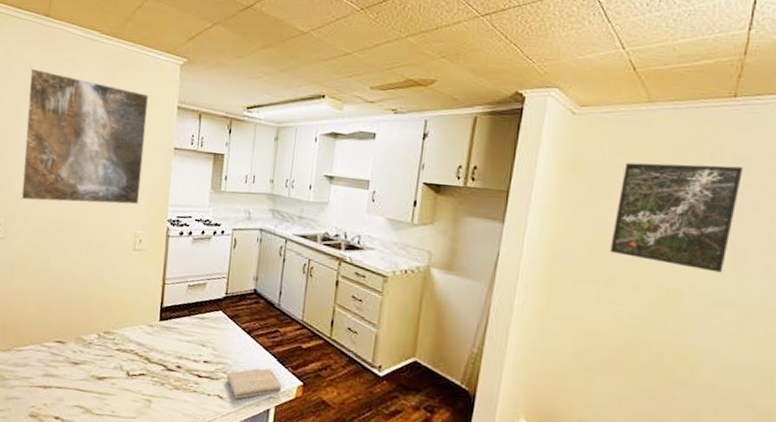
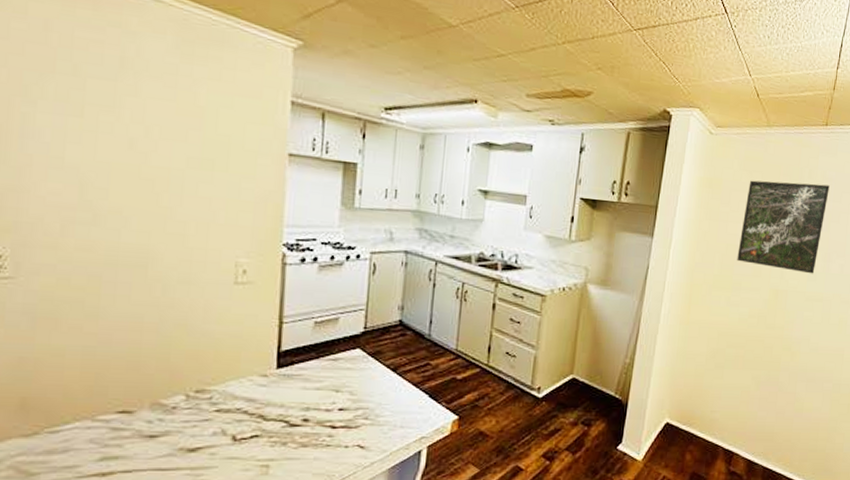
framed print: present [21,68,150,205] -> none [41,30,250,226]
washcloth: present [226,367,282,399] -> none [367,406,435,445]

